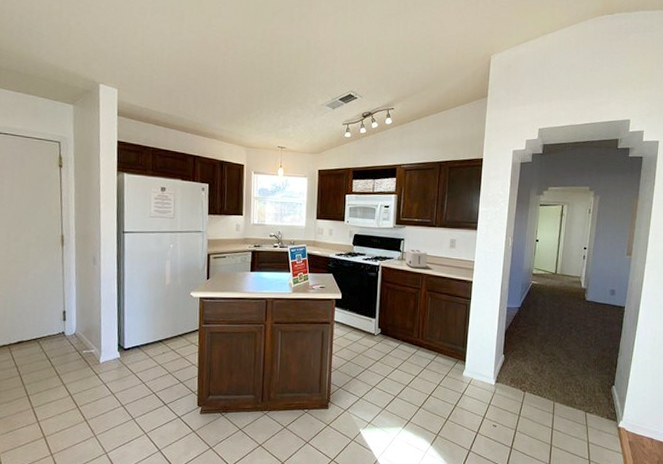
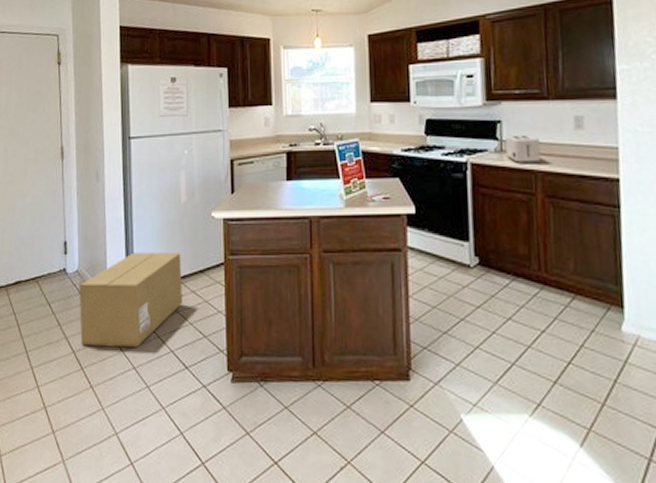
box: none [76,320,165,391] -> present [79,252,183,348]

